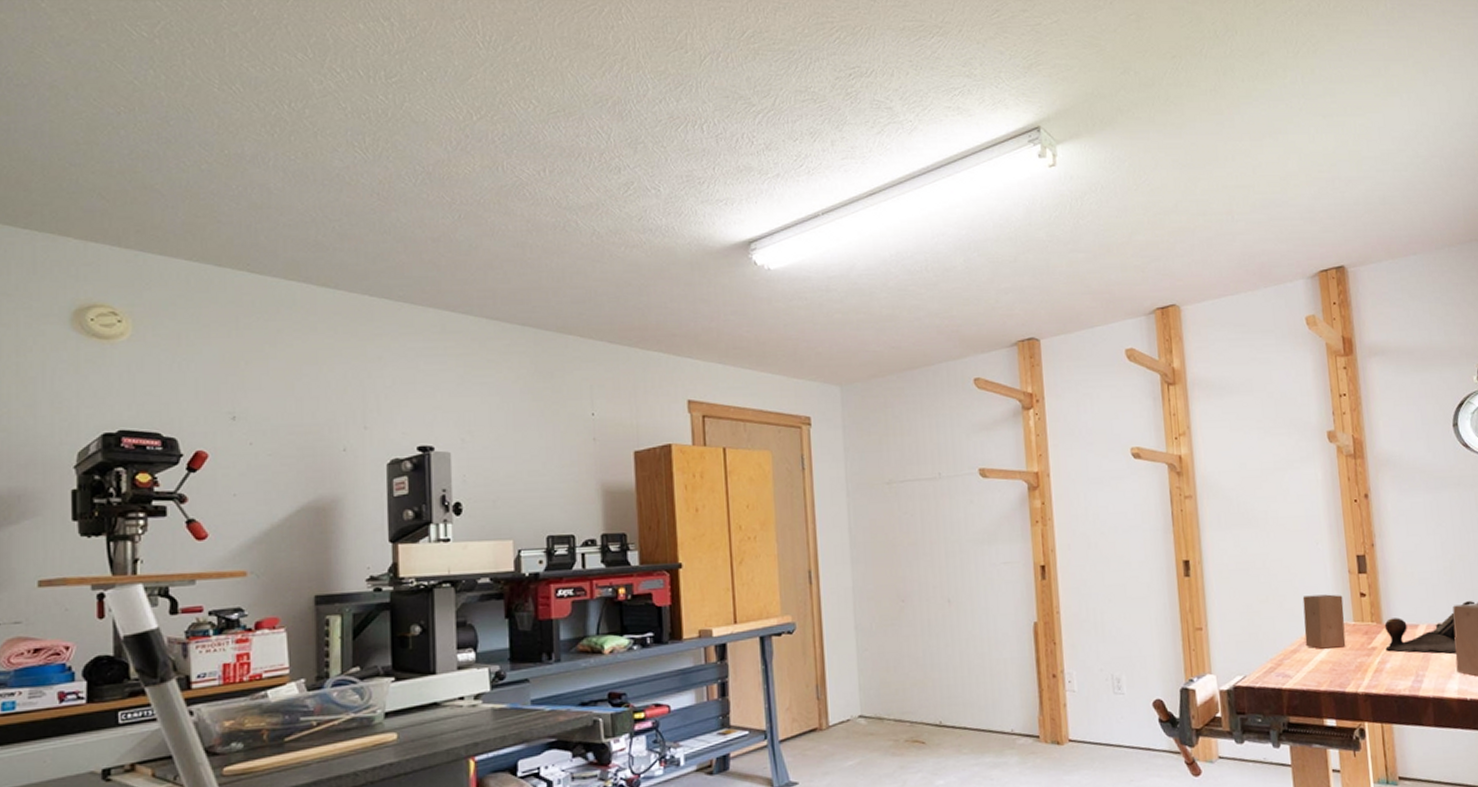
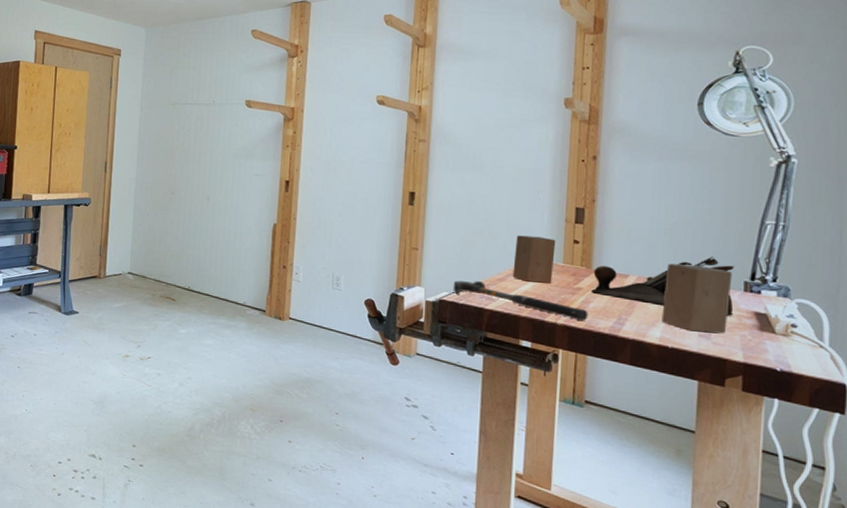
claw hammer: none [1245,657,1387,686] -> present [453,280,588,322]

